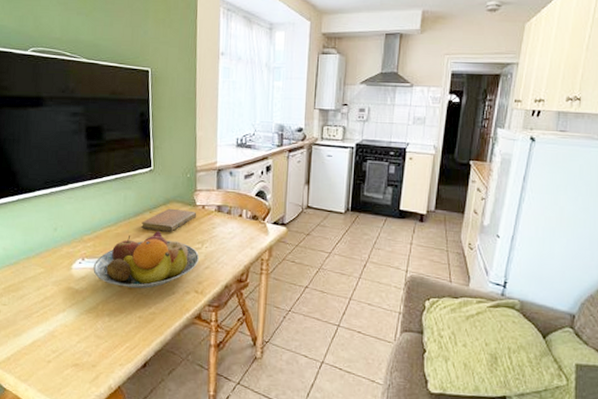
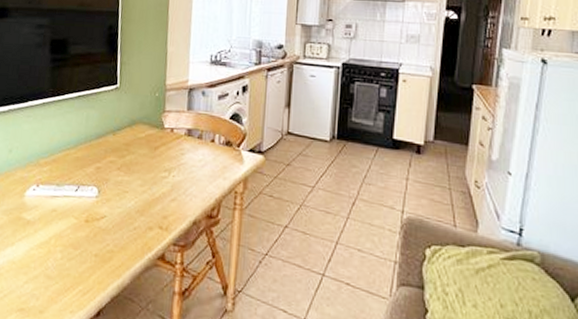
fruit bowl: present [93,231,200,289] -> none [47,156,166,222]
notebook: present [141,208,197,232] -> none [103,130,165,158]

